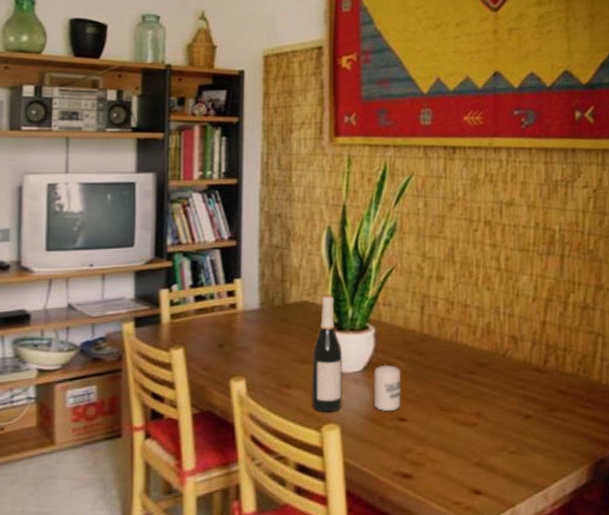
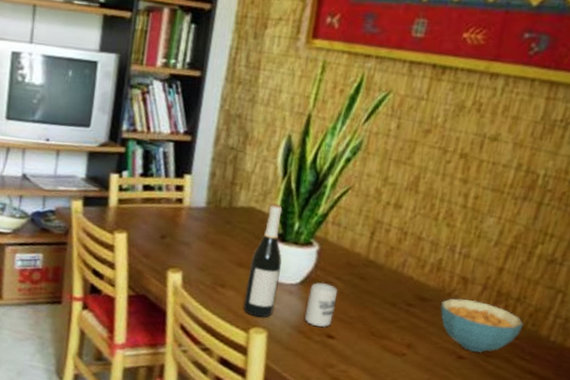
cereal bowl: none [498,356,576,409] -> present [440,298,524,353]

